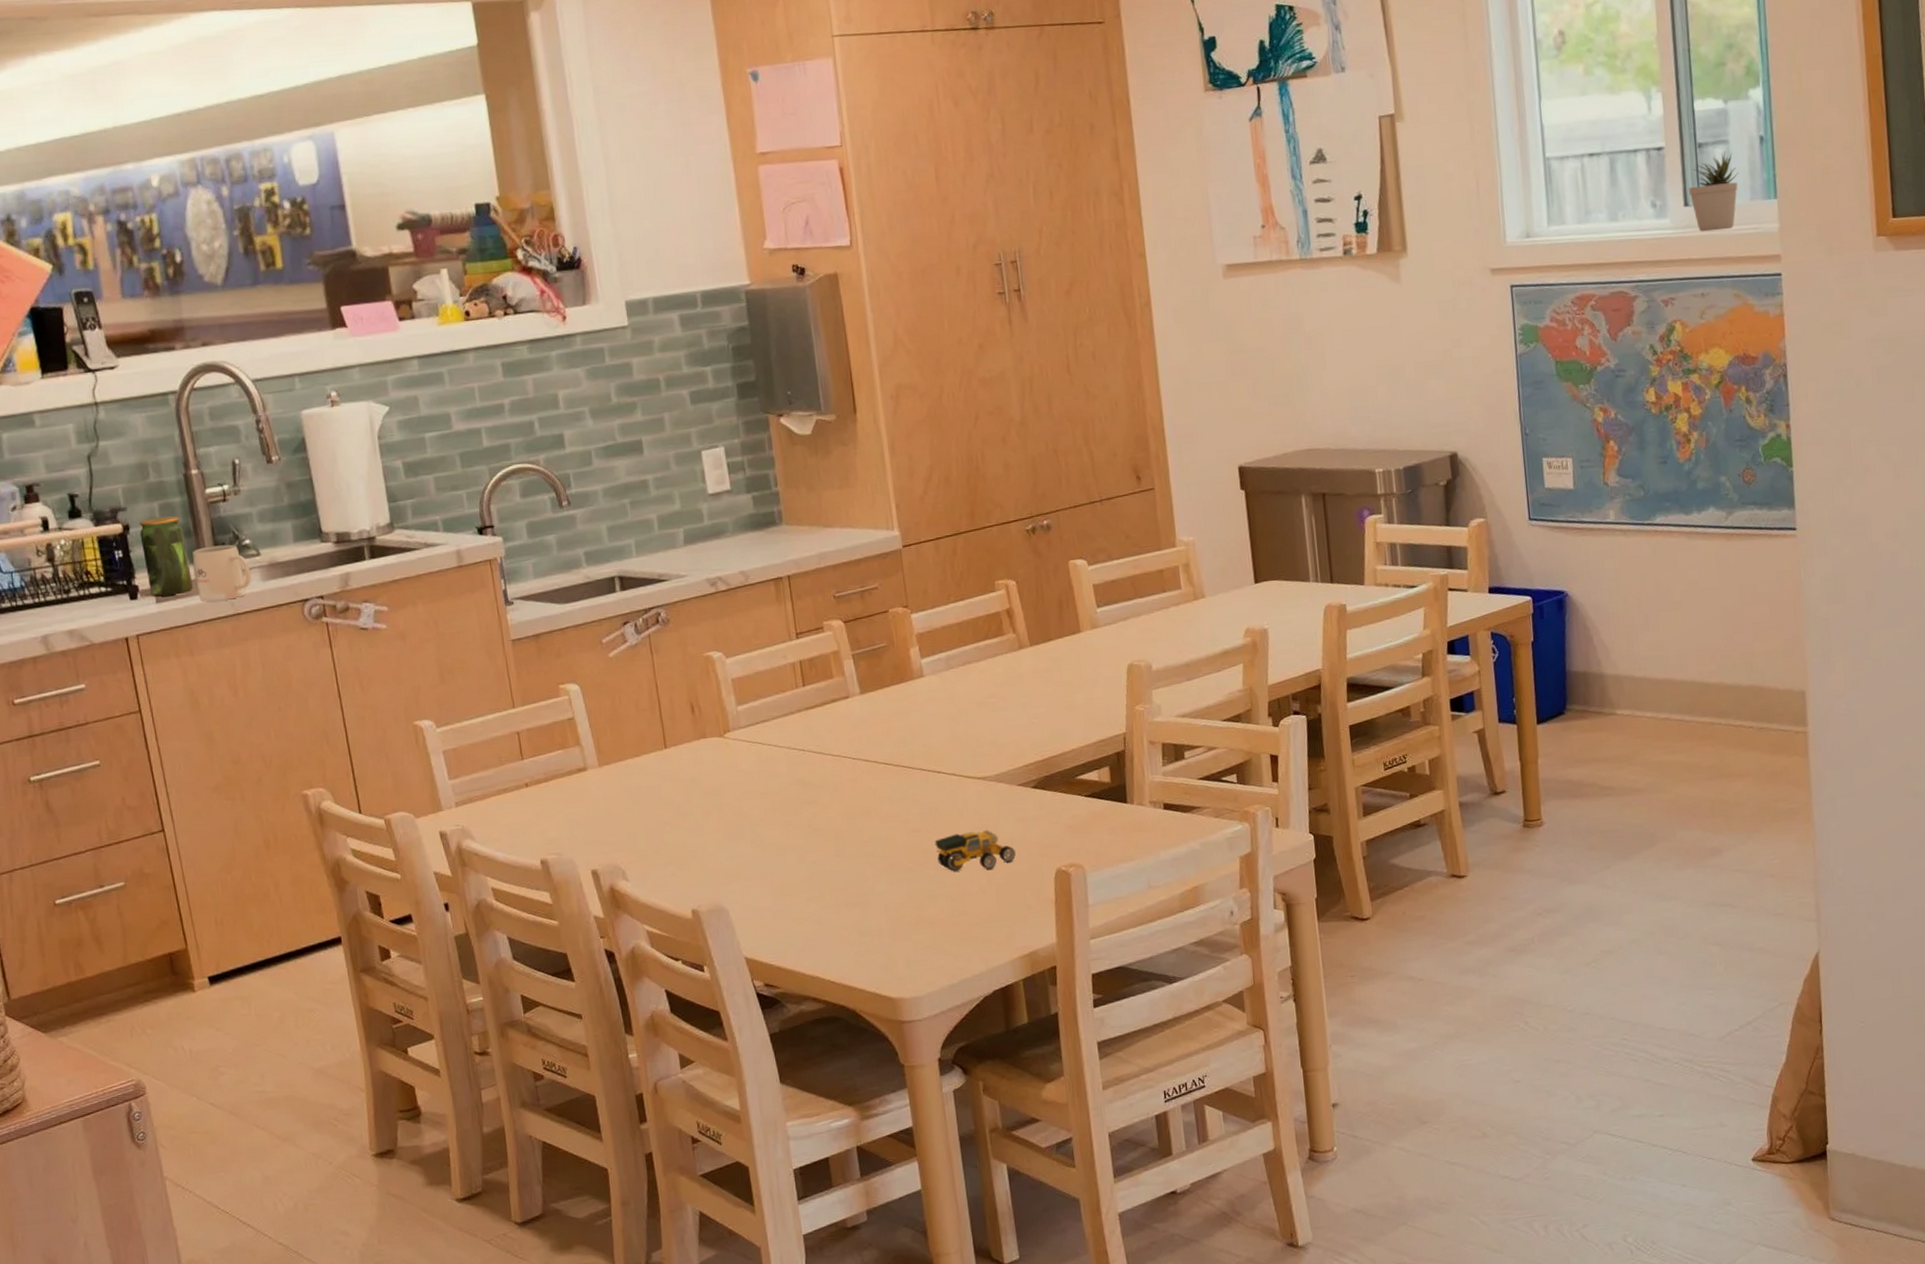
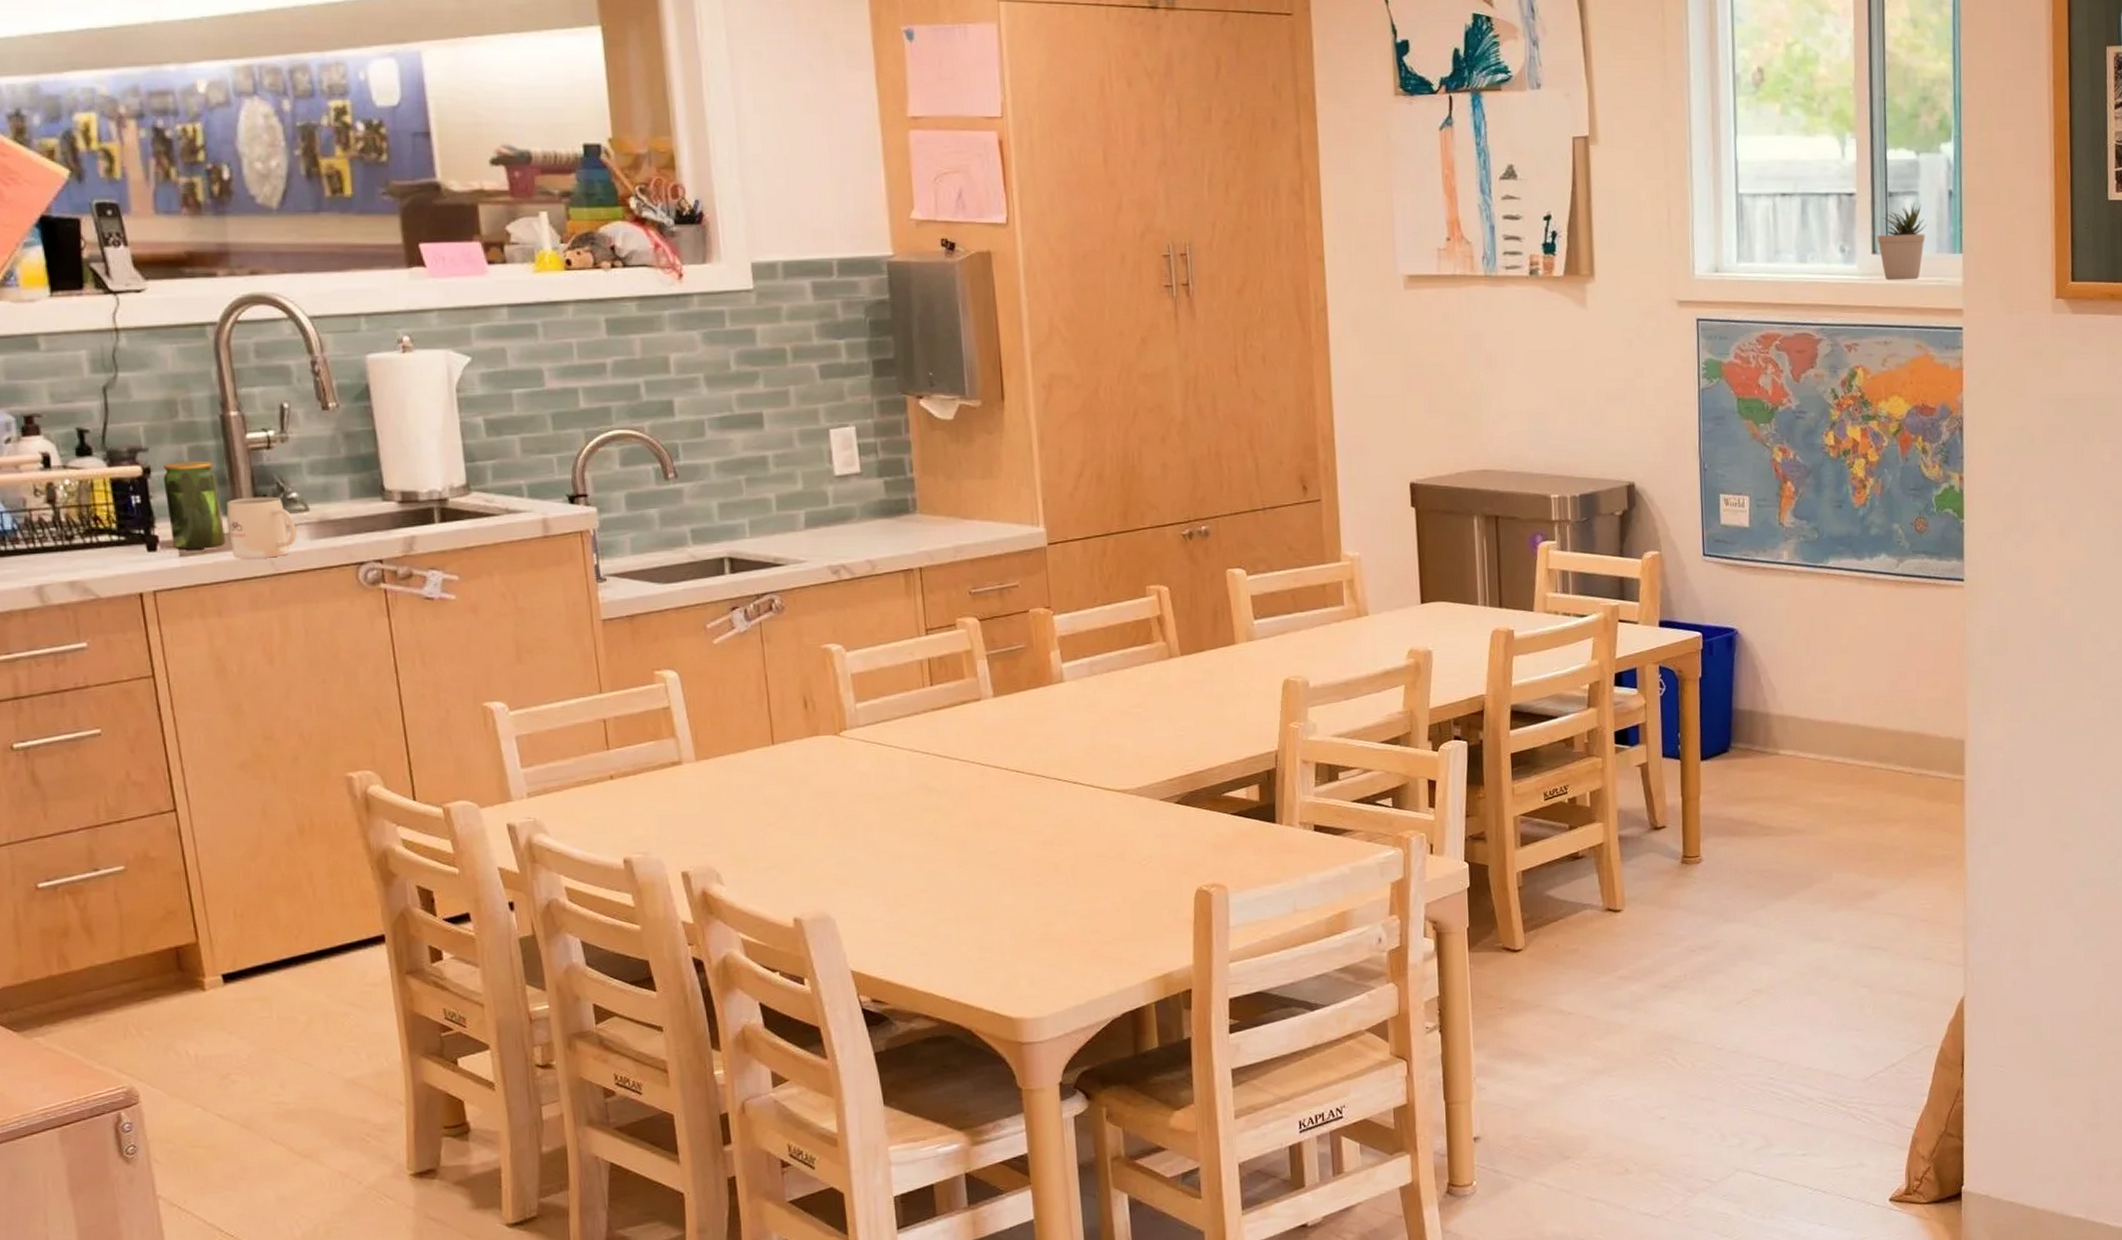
toy truck: present [934,829,1016,872] -> none [1067,844,1154,888]

